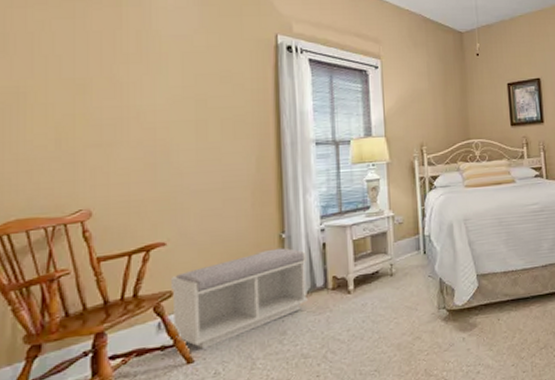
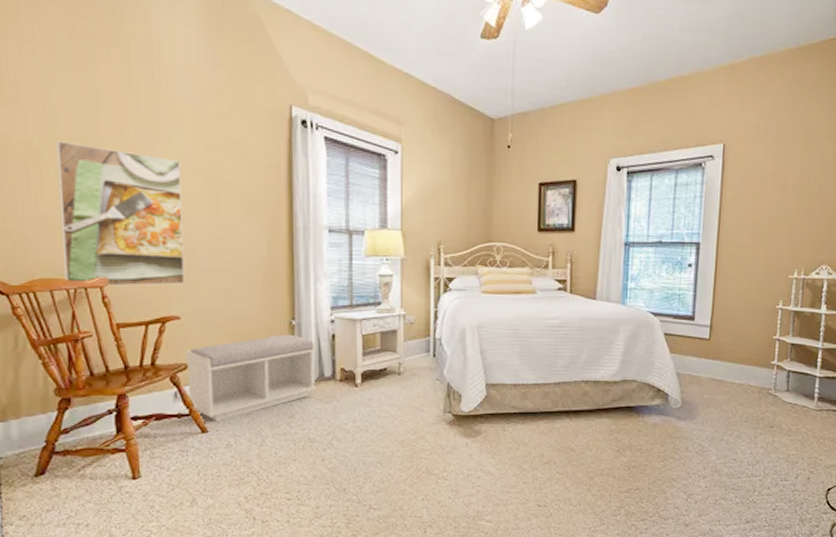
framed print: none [42,83,172,220] -> present [56,141,186,287]

